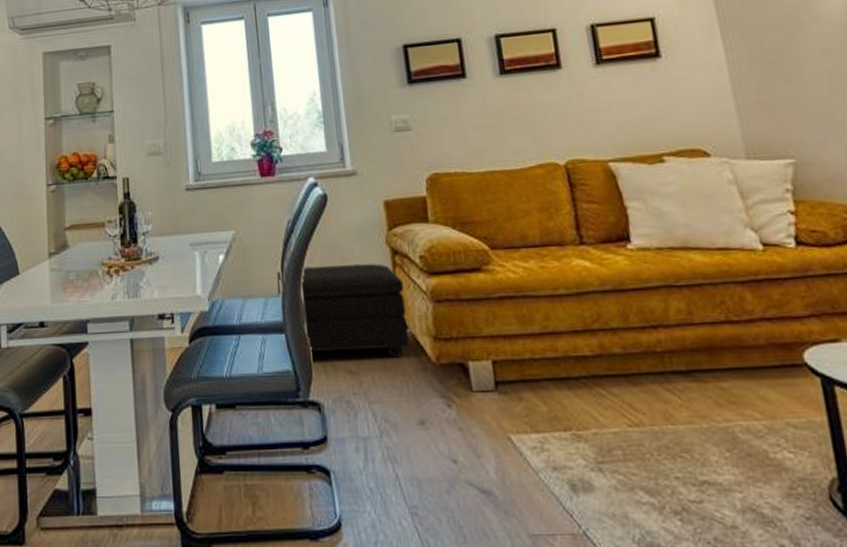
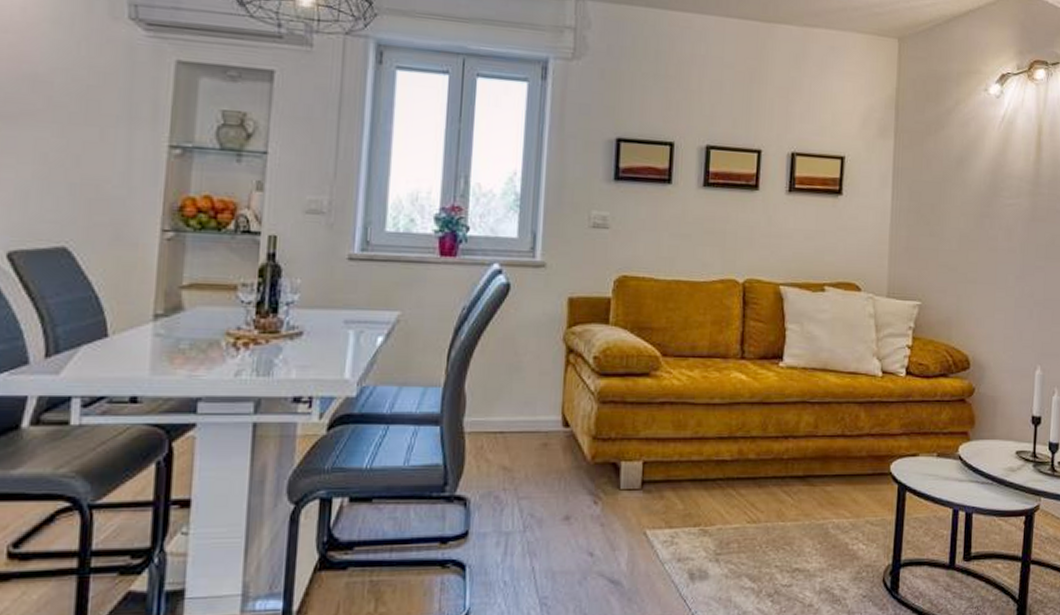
footstool: present [276,263,411,358] -> none [439,357,573,455]

